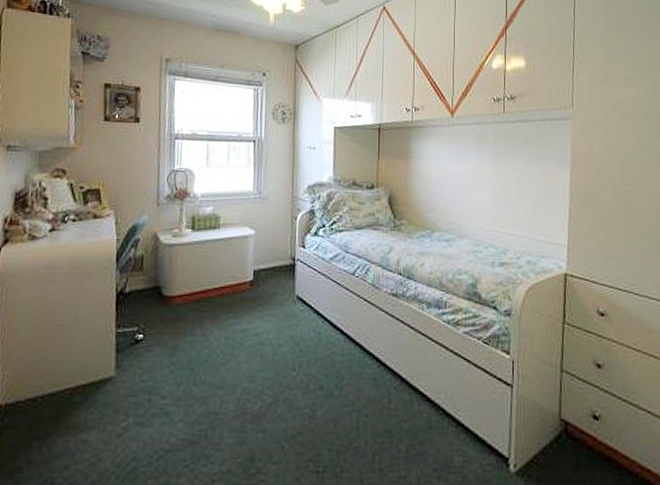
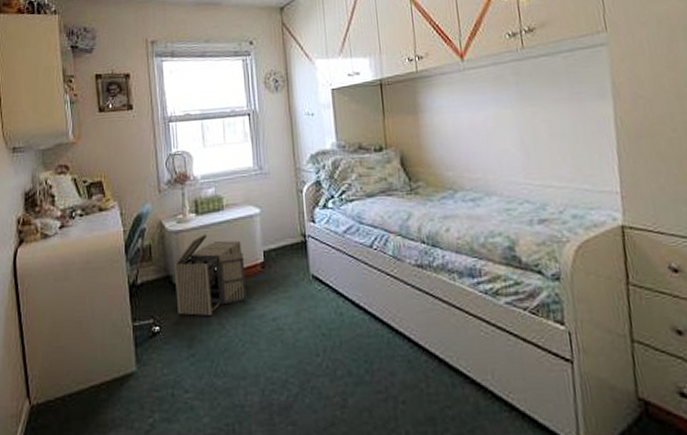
storage bin: none [163,249,234,327] -> present [174,233,247,316]

